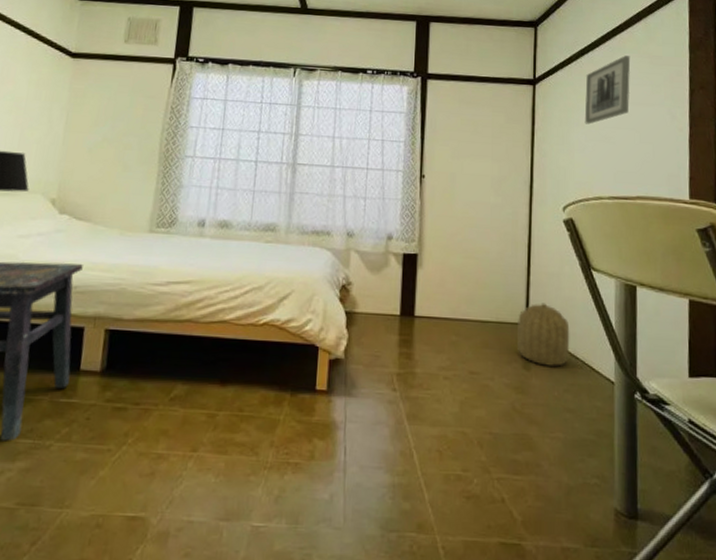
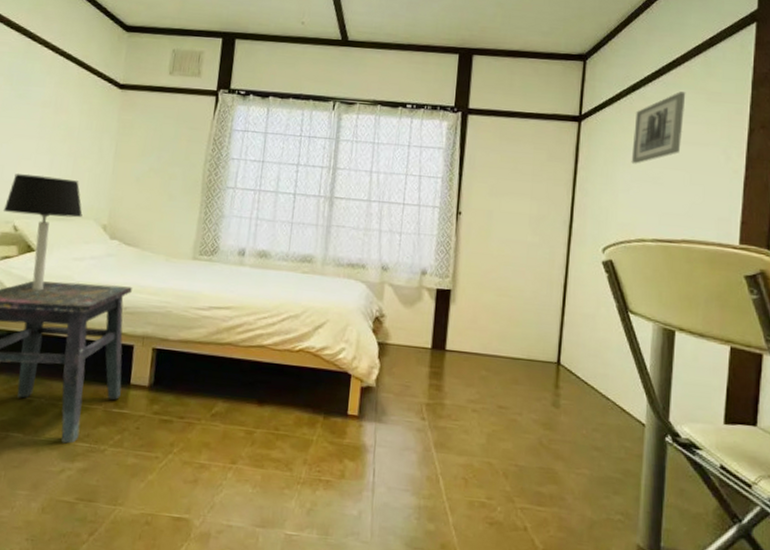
basket: present [518,303,570,367] -> none [547,343,603,406]

